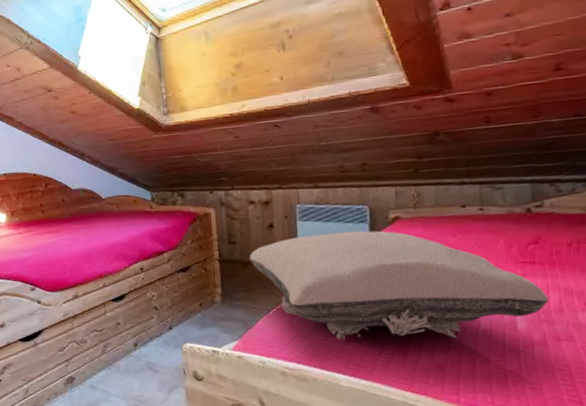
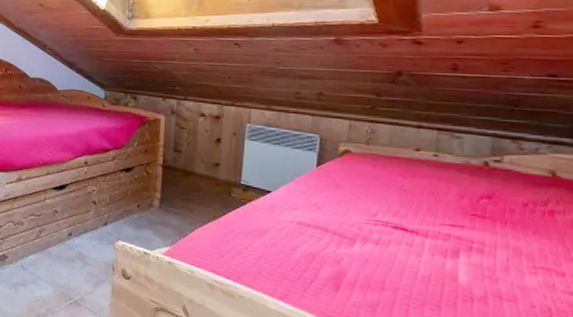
pillow: present [250,230,549,341] -> none [193,155,496,280]

